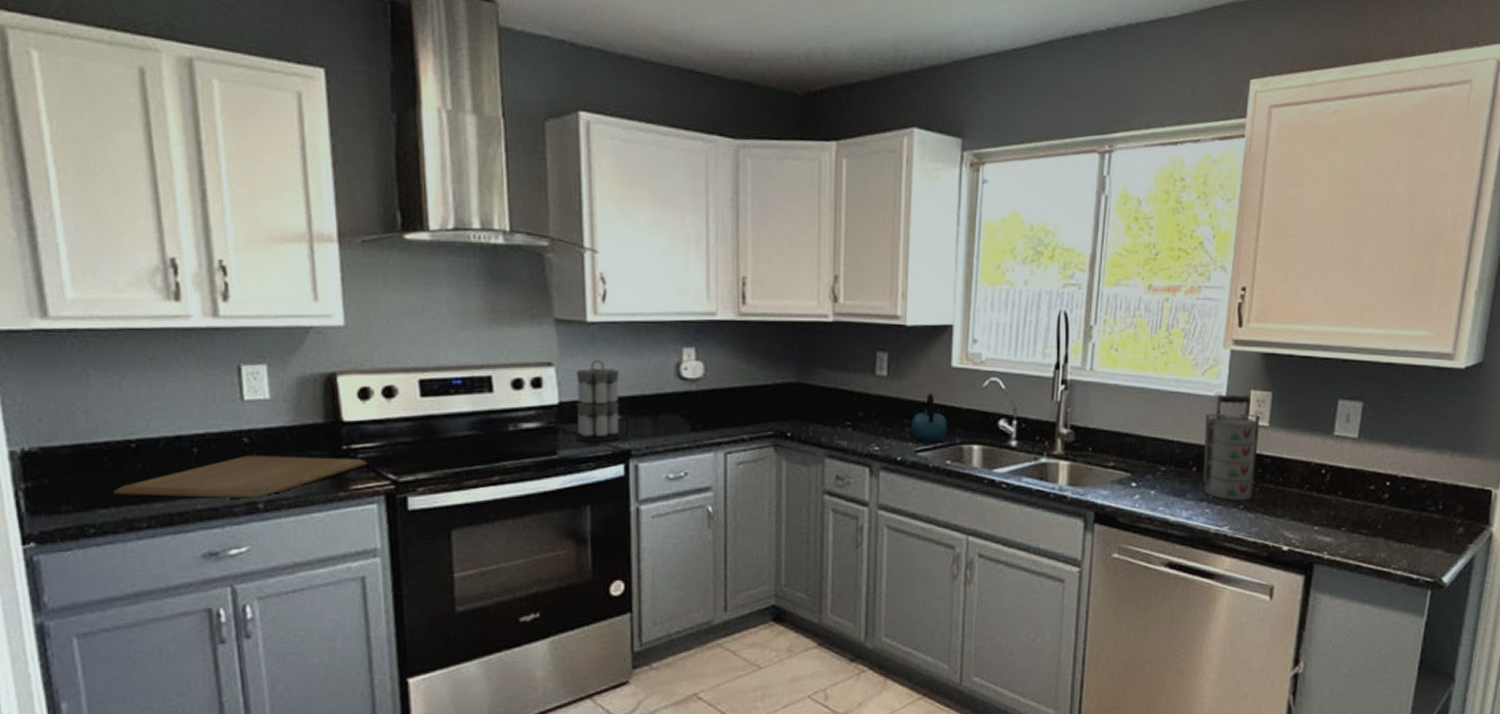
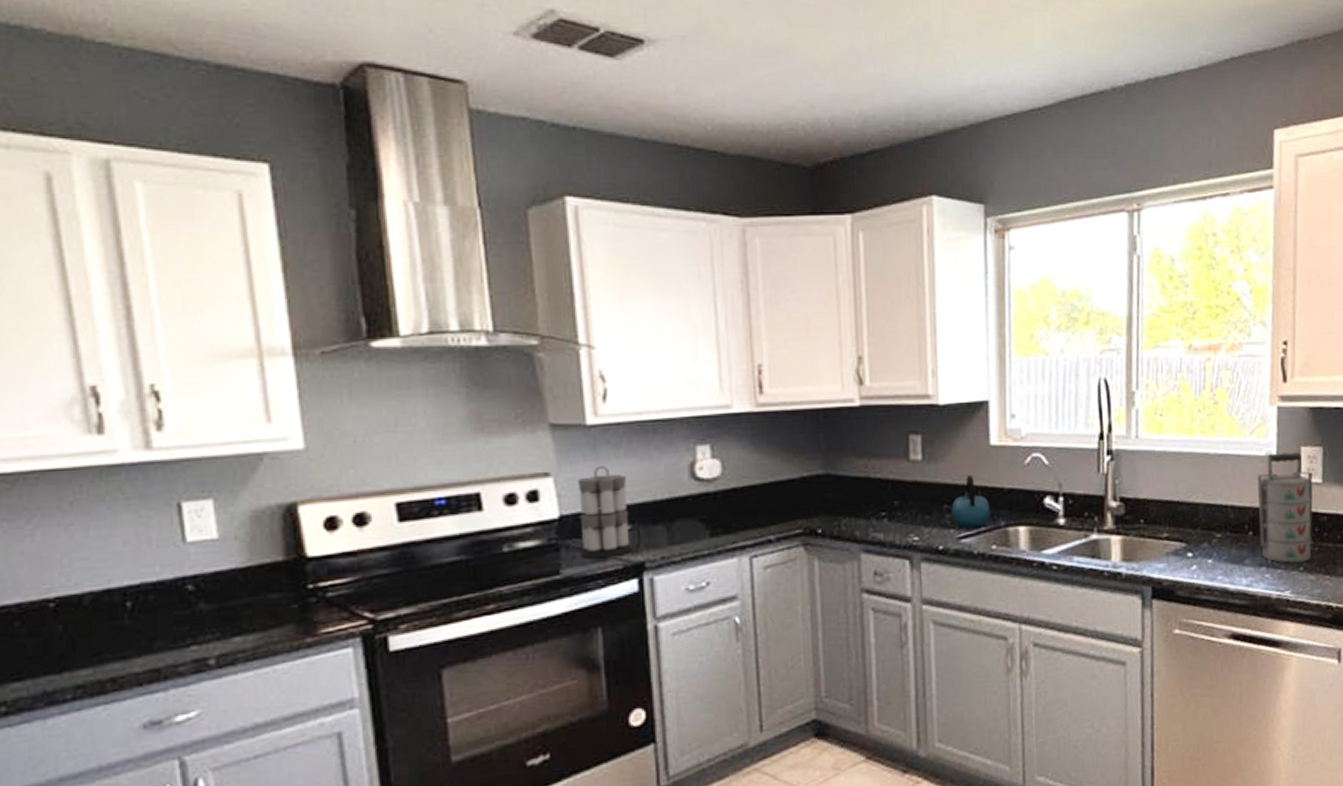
chopping board: present [113,455,367,499] -> none [28,598,338,665]

